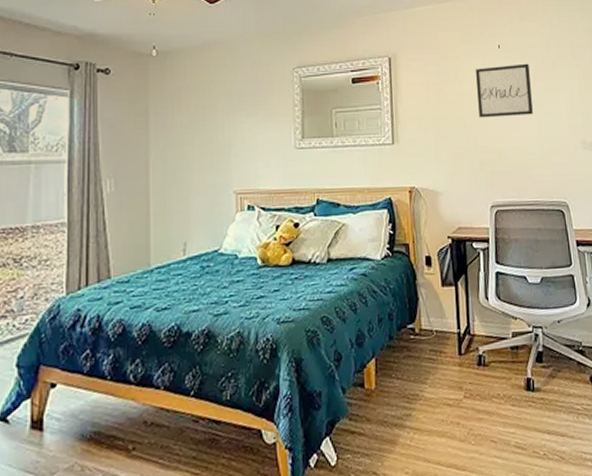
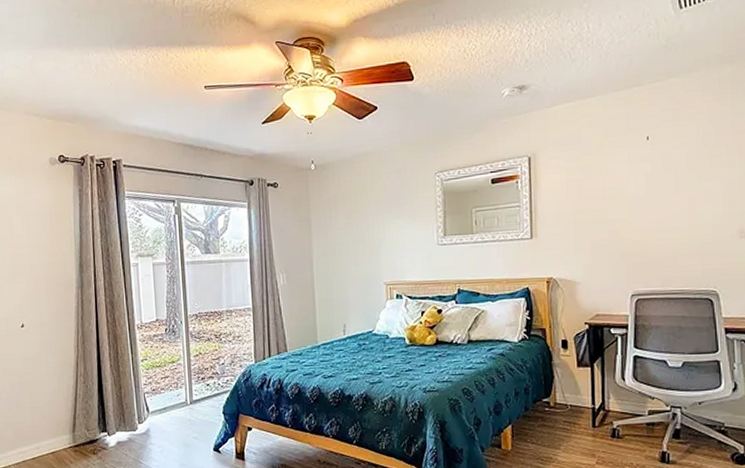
wall art: present [475,63,533,118] -> none [619,153,683,211]

